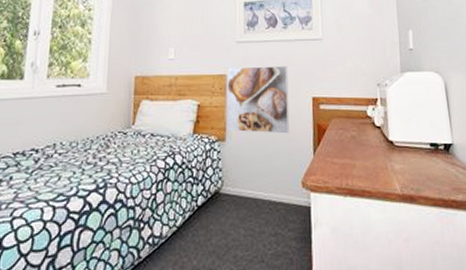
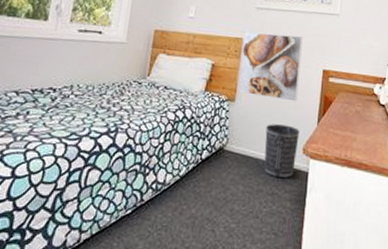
wastebasket: none [261,159,297,217] -> present [264,124,300,179]

